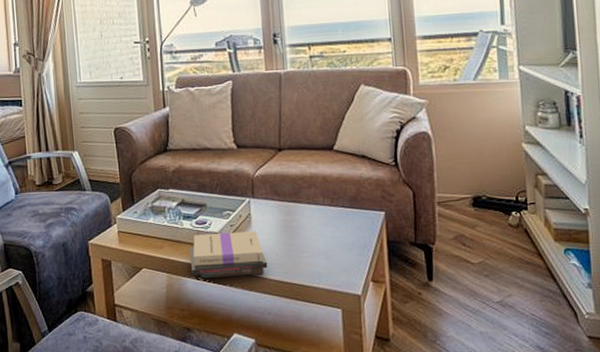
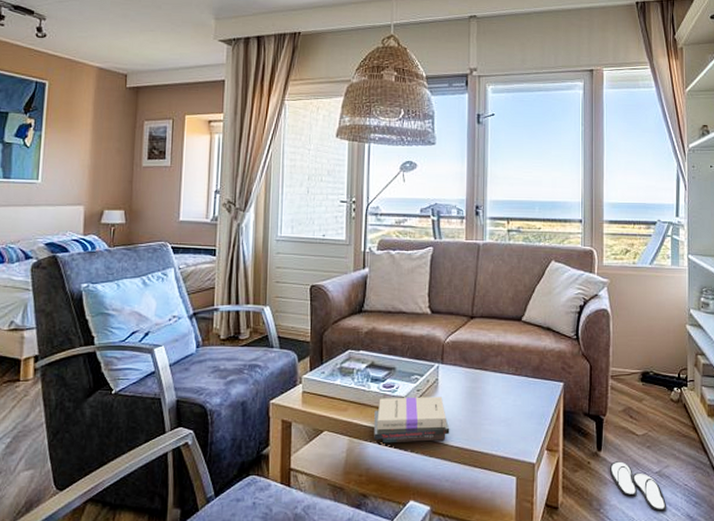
slippers: none [444,291,513,343] -> present [610,461,667,512]

